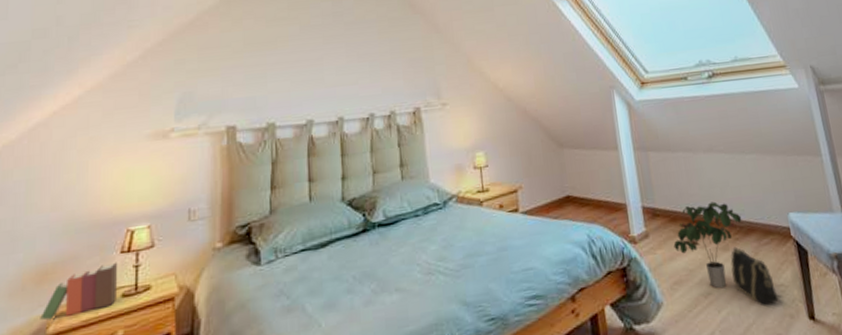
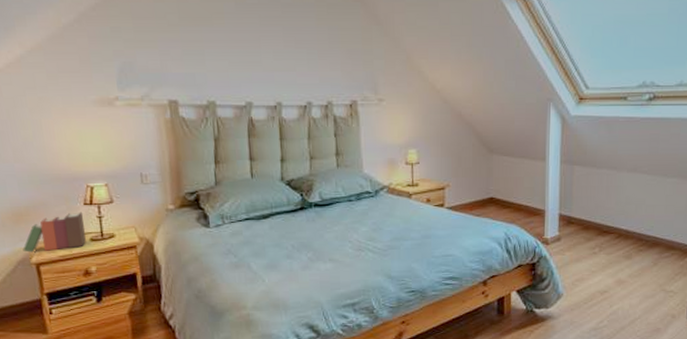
potted plant: present [673,201,742,289] -> none [582,216,650,289]
handbag: present [730,246,784,304] -> none [629,256,671,305]

